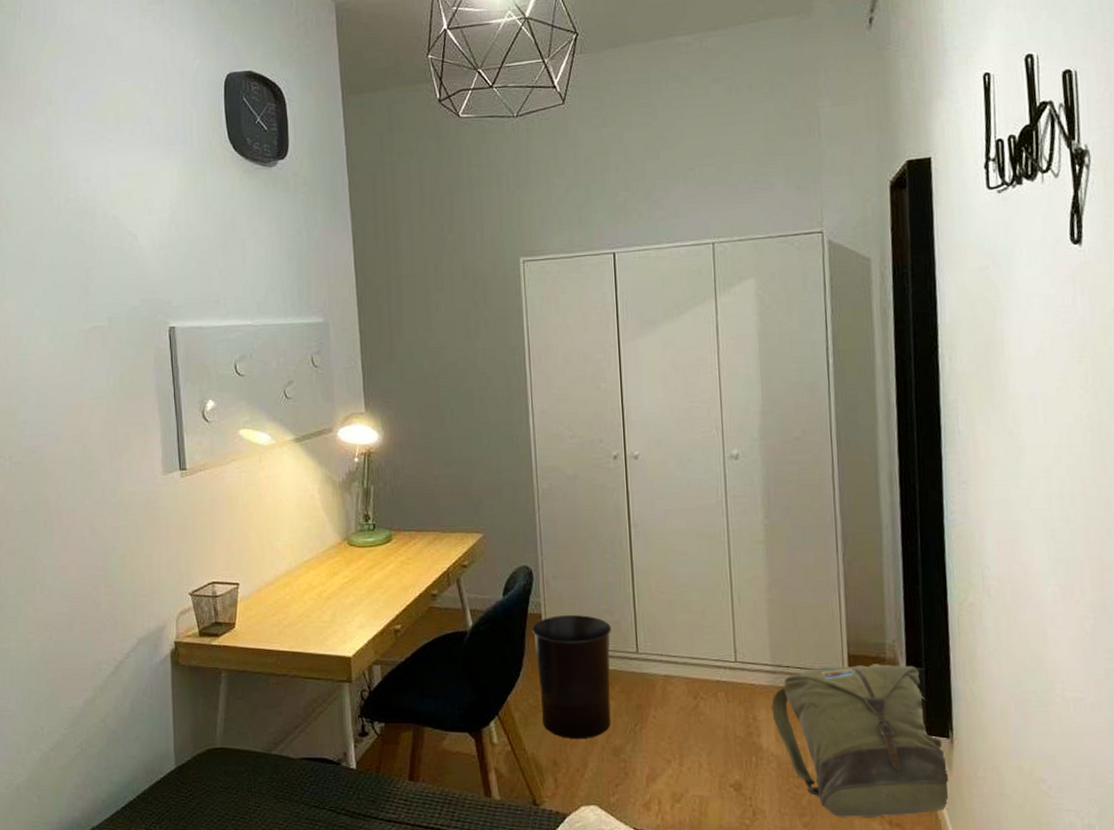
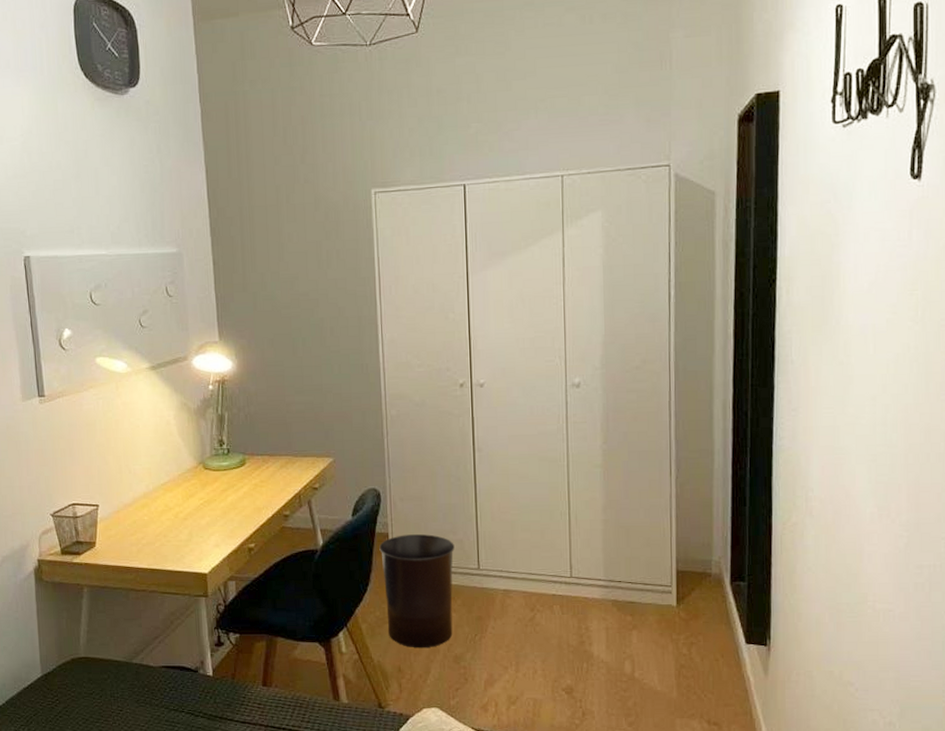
backpack: present [771,664,949,817] -> none [603,579,764,717]

